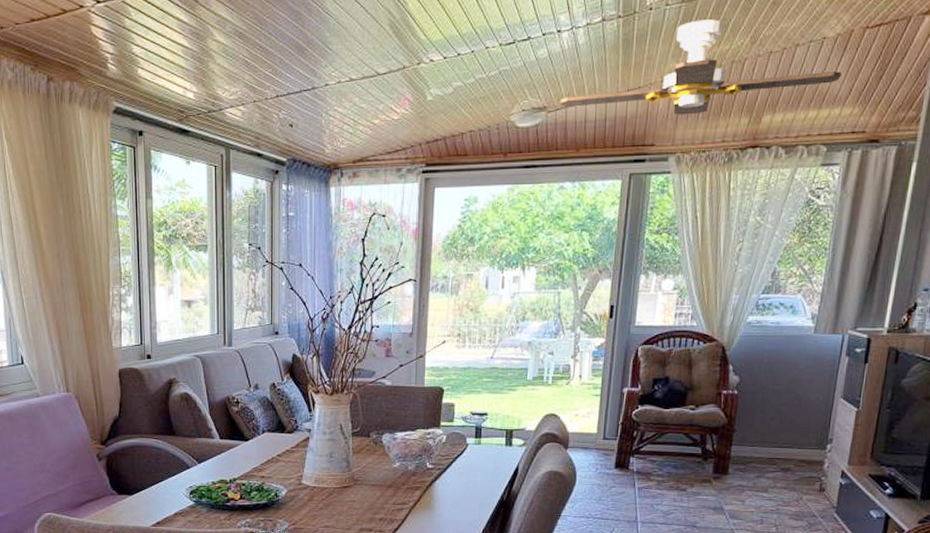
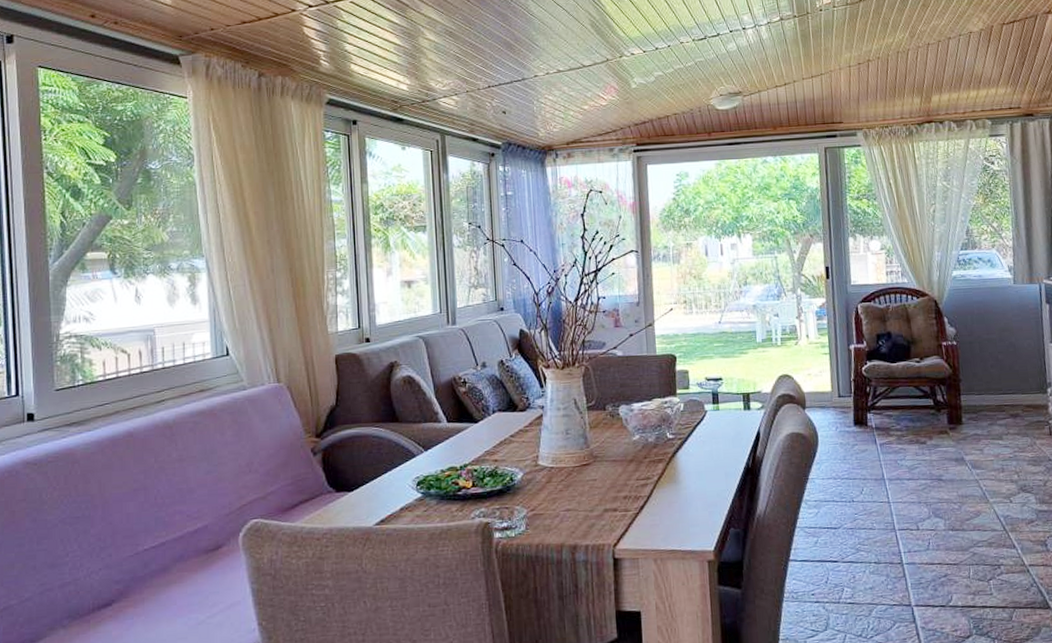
ceiling fan: present [560,19,843,115] -> none [753,18,991,97]

